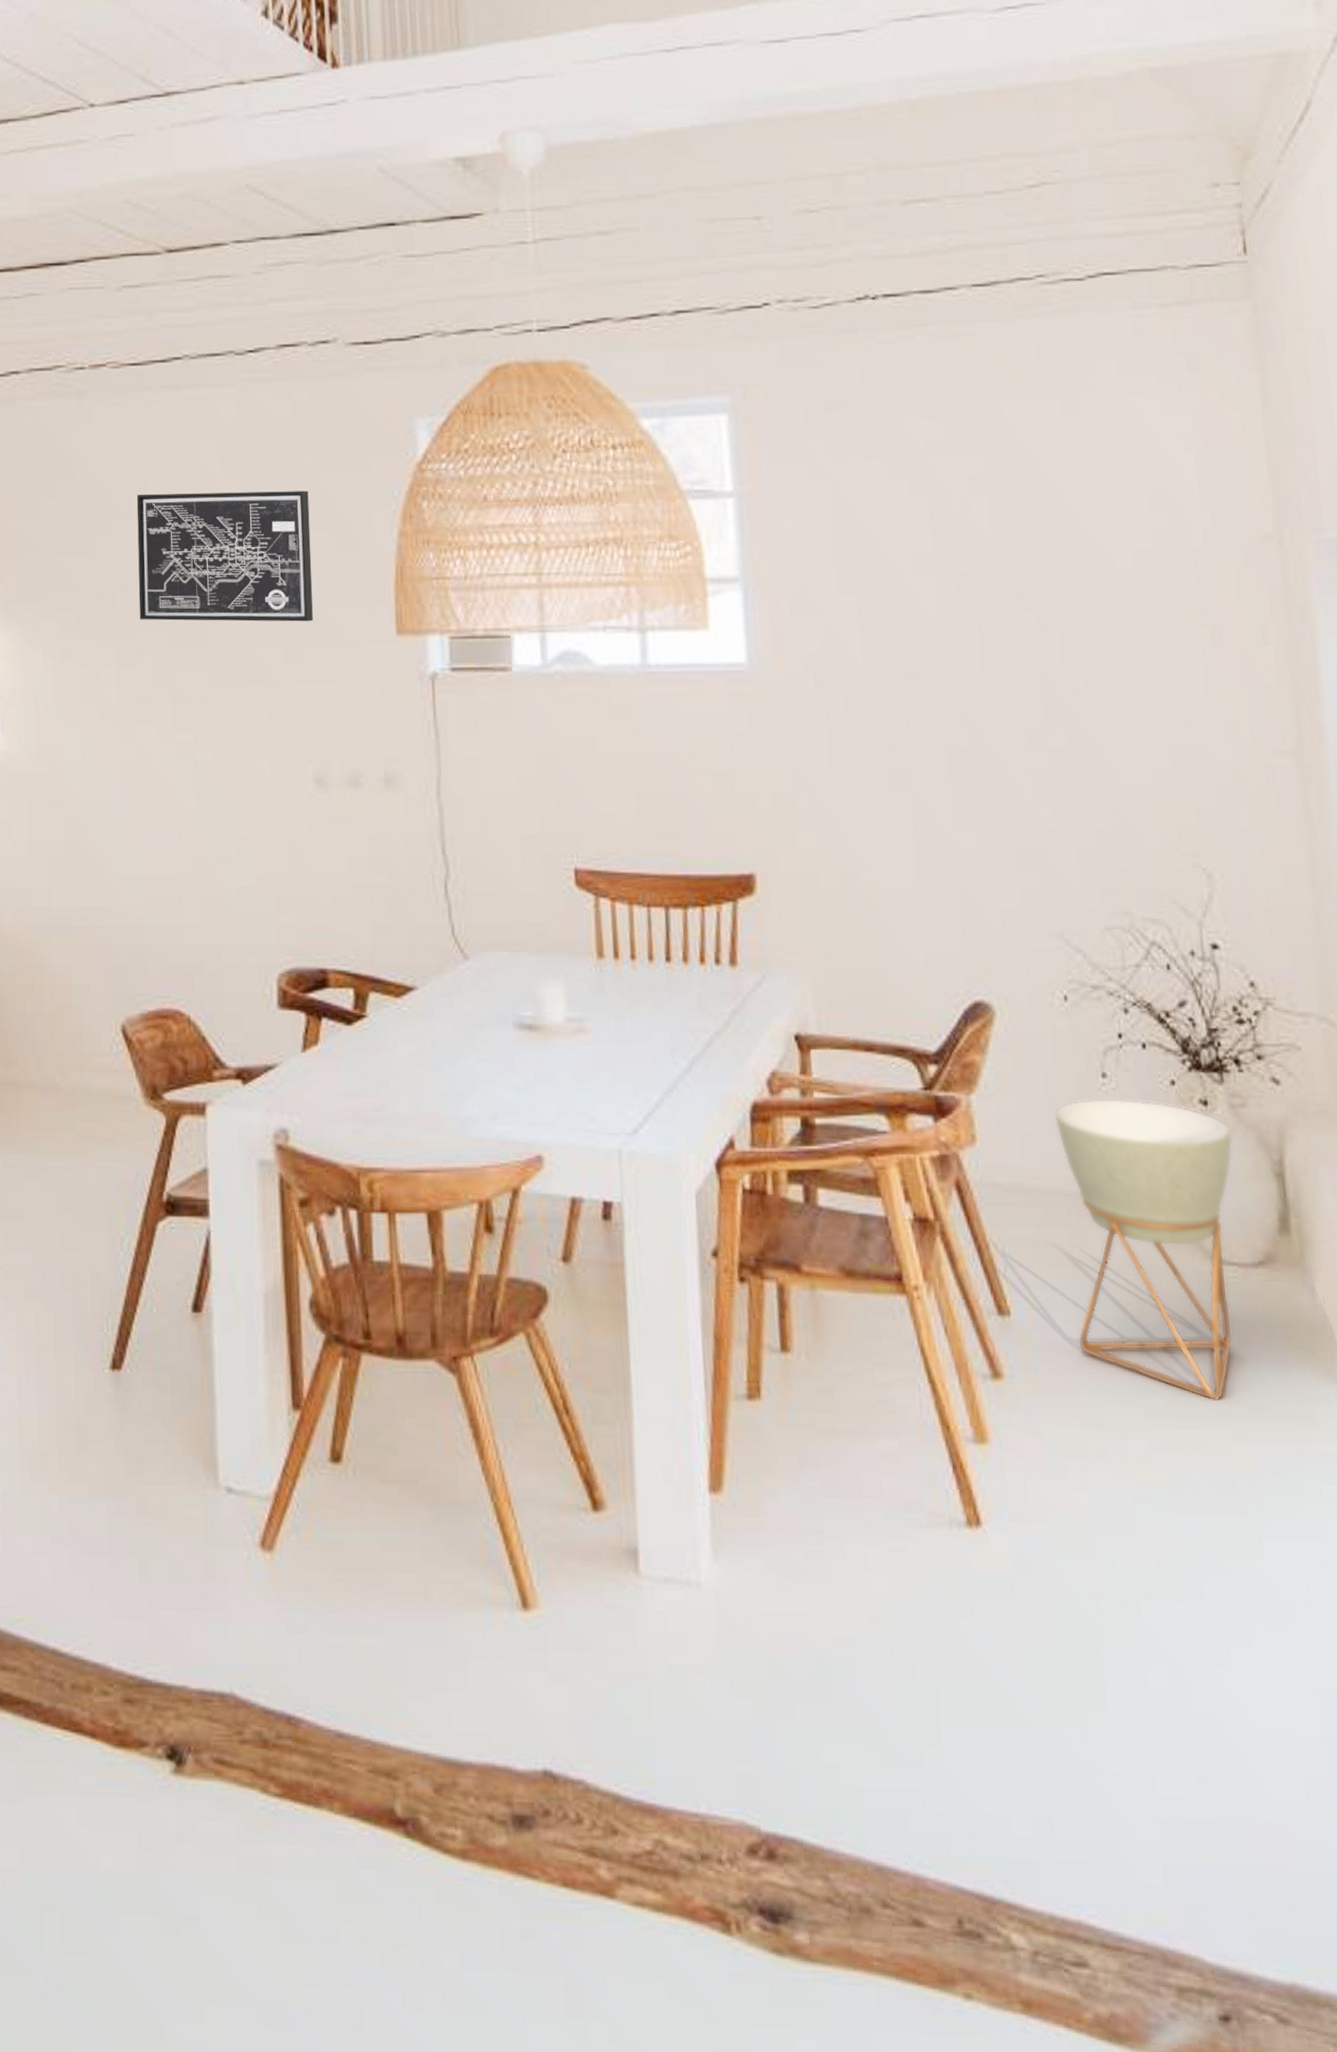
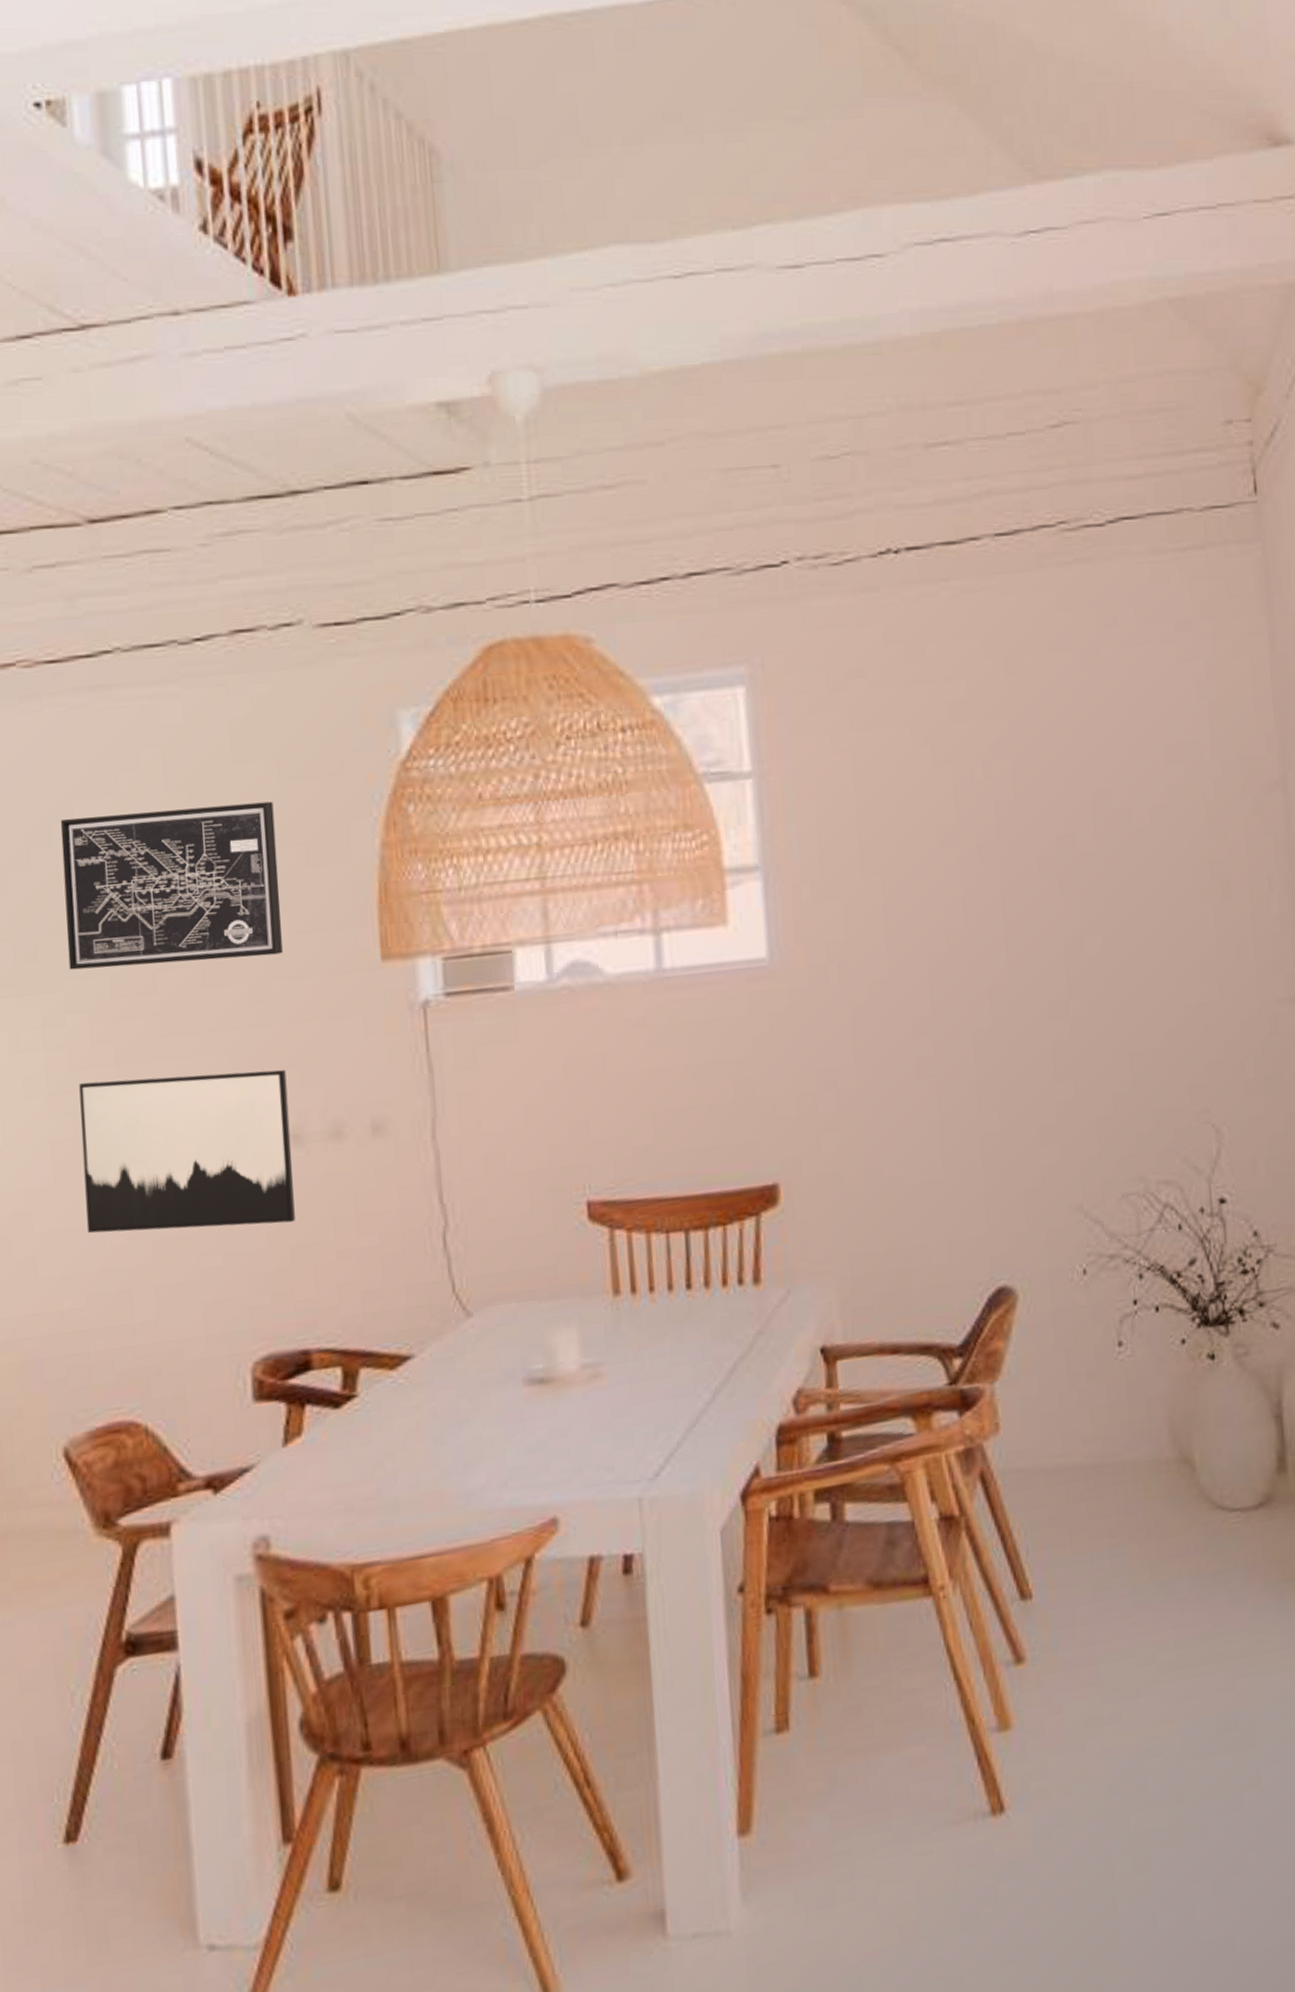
wall art: none [144,716,318,855] -> present [79,1069,295,1234]
planter: present [1053,1099,1233,1402] -> none [1073,1363,1237,1646]

